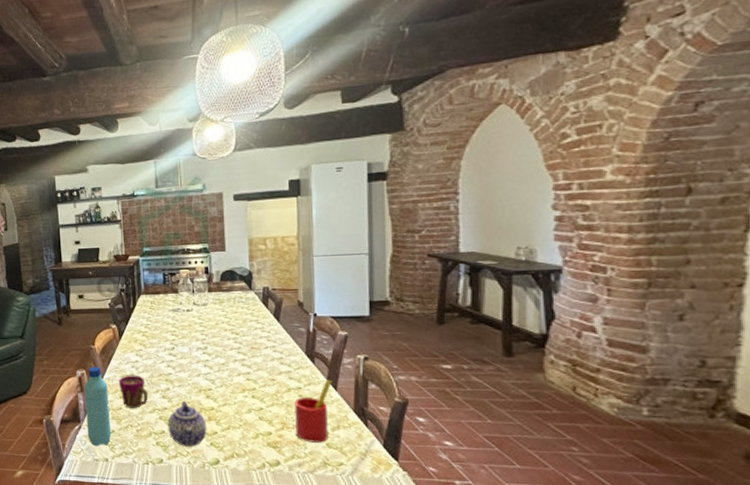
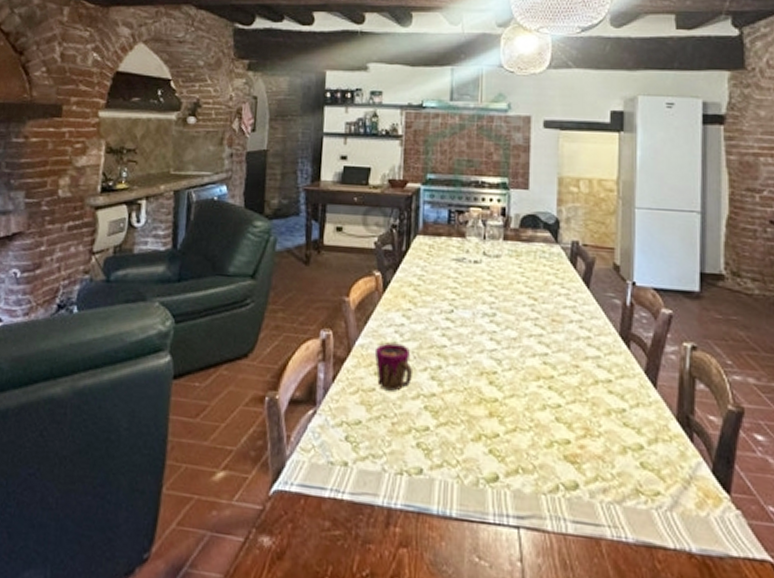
water bottle: present [84,367,112,446] -> none [323,326,360,443]
teapot: present [168,400,207,447] -> none [434,385,486,454]
straw: present [294,379,331,443] -> none [602,372,650,461]

